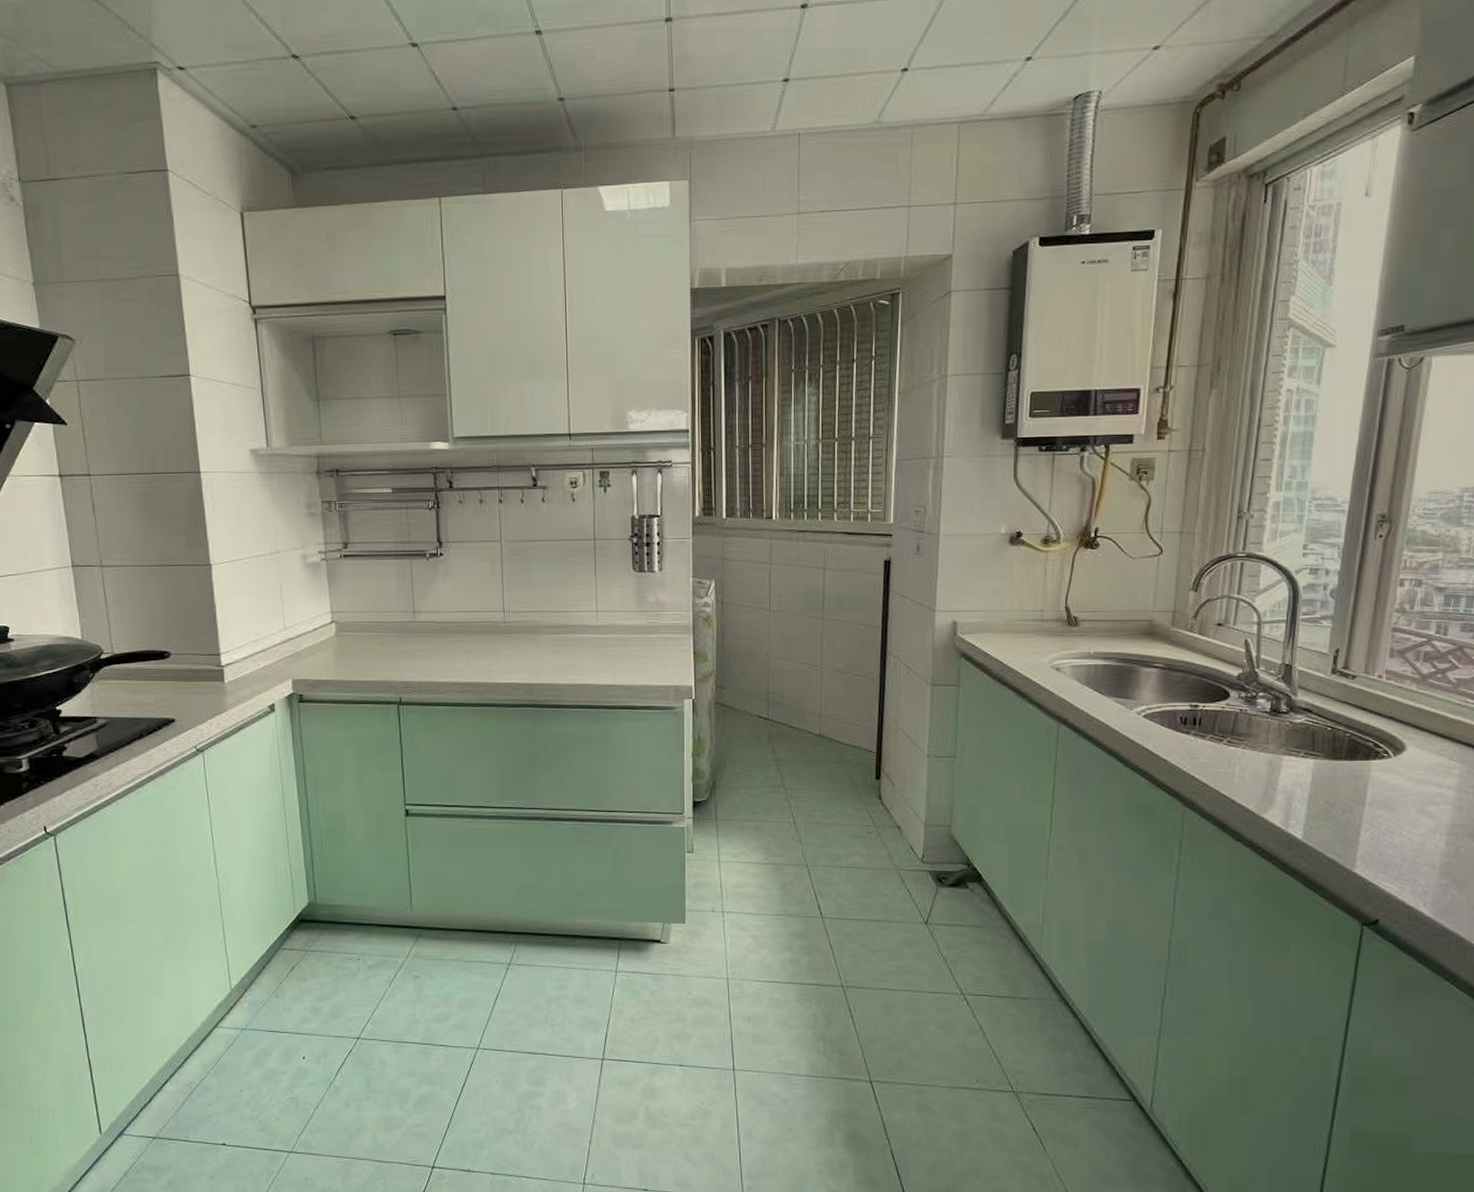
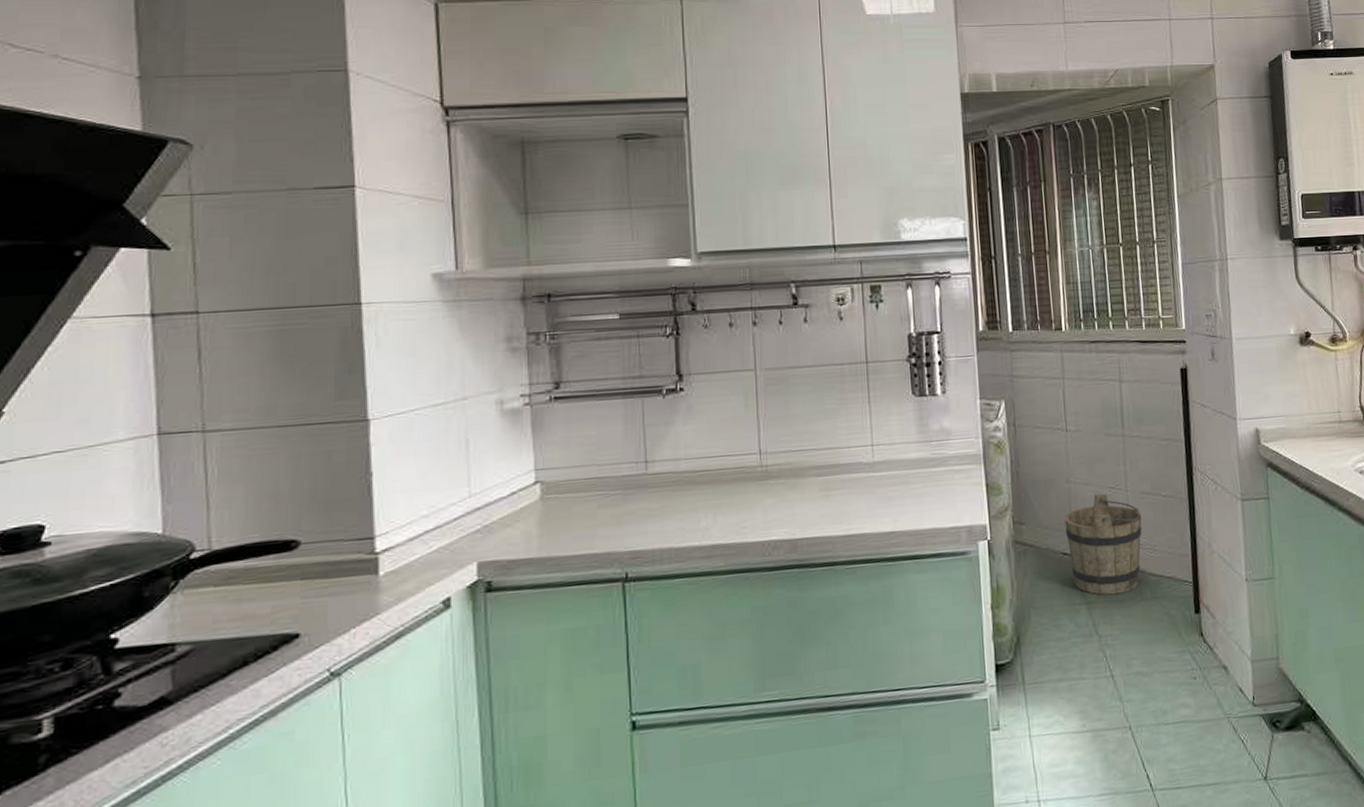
bucket: none [762,668,834,756] -> present [1064,493,1142,595]

